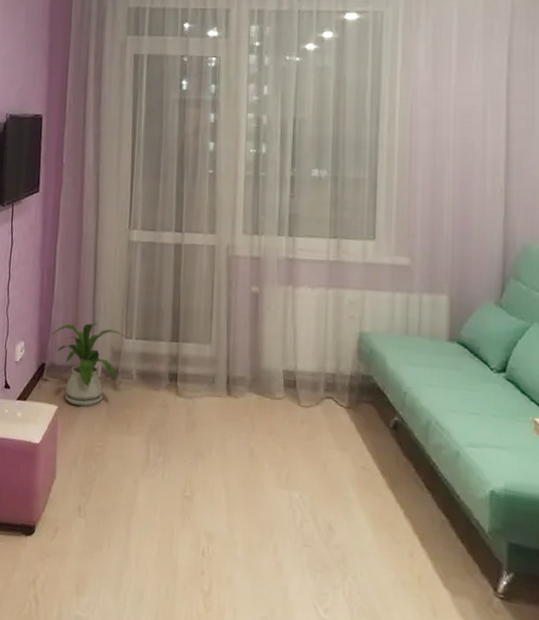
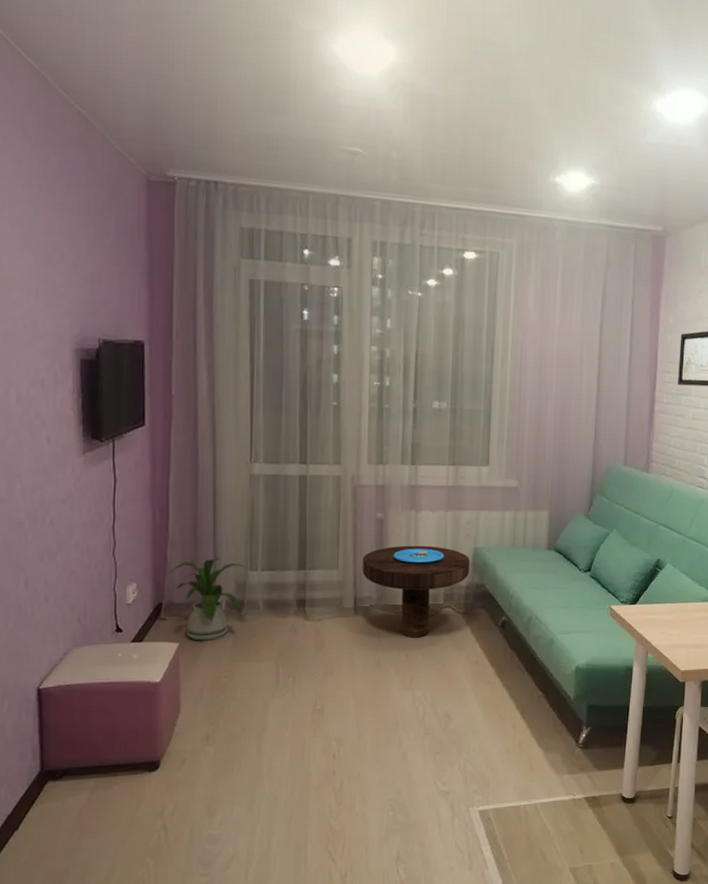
side table: none [235,323,355,430] -> present [362,545,471,638]

